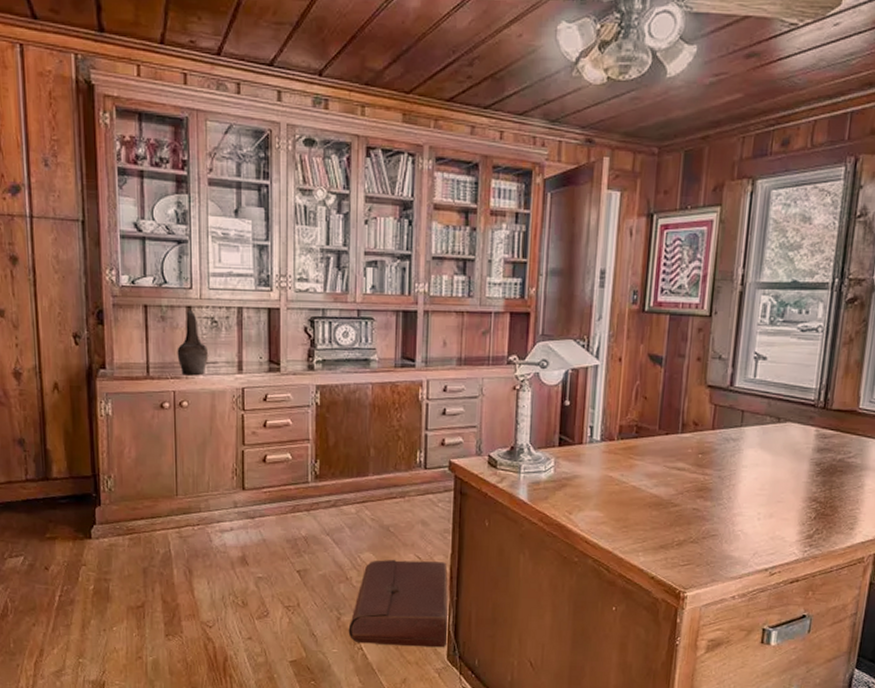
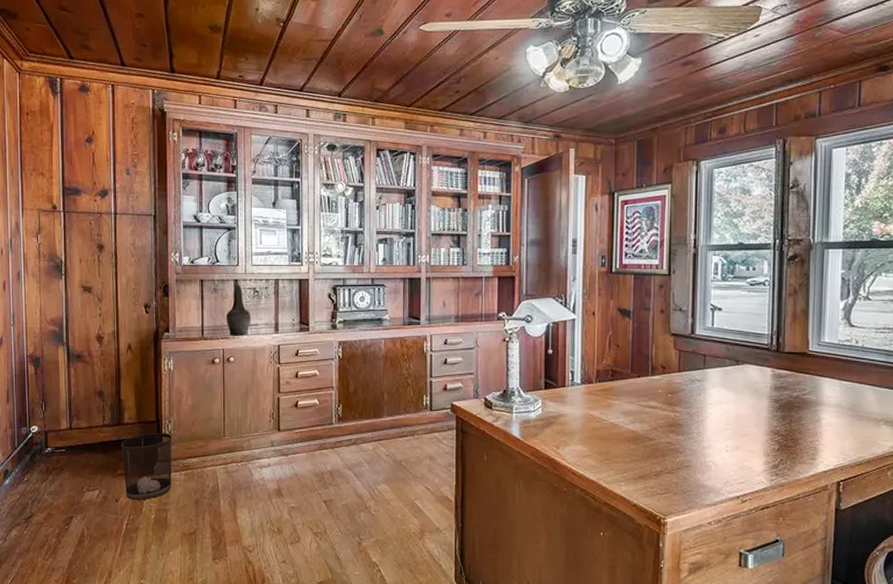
waste bin: none [49,490,113,569] -> present [121,433,172,500]
briefcase: present [348,559,448,648] -> none [368,490,455,571]

